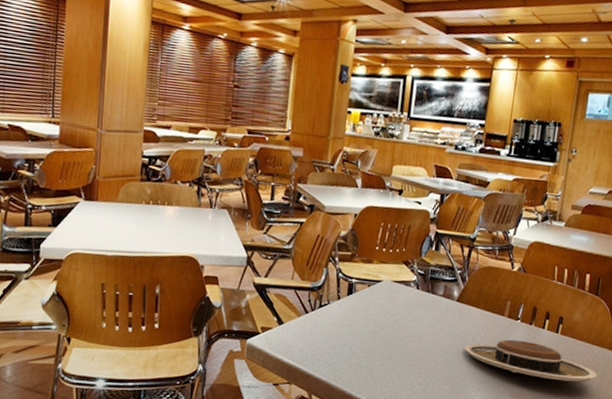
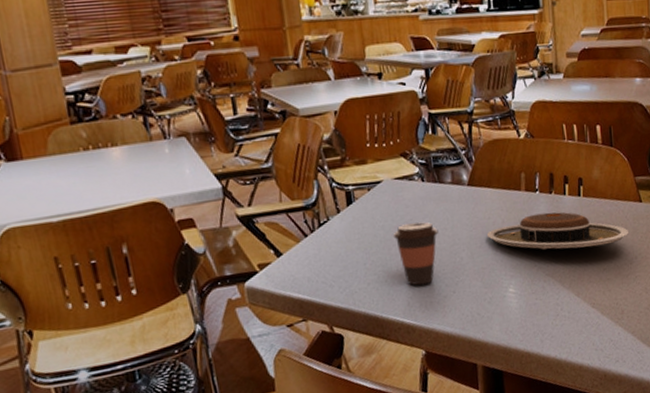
coffee cup: none [381,322,422,378] -> present [393,222,439,286]

